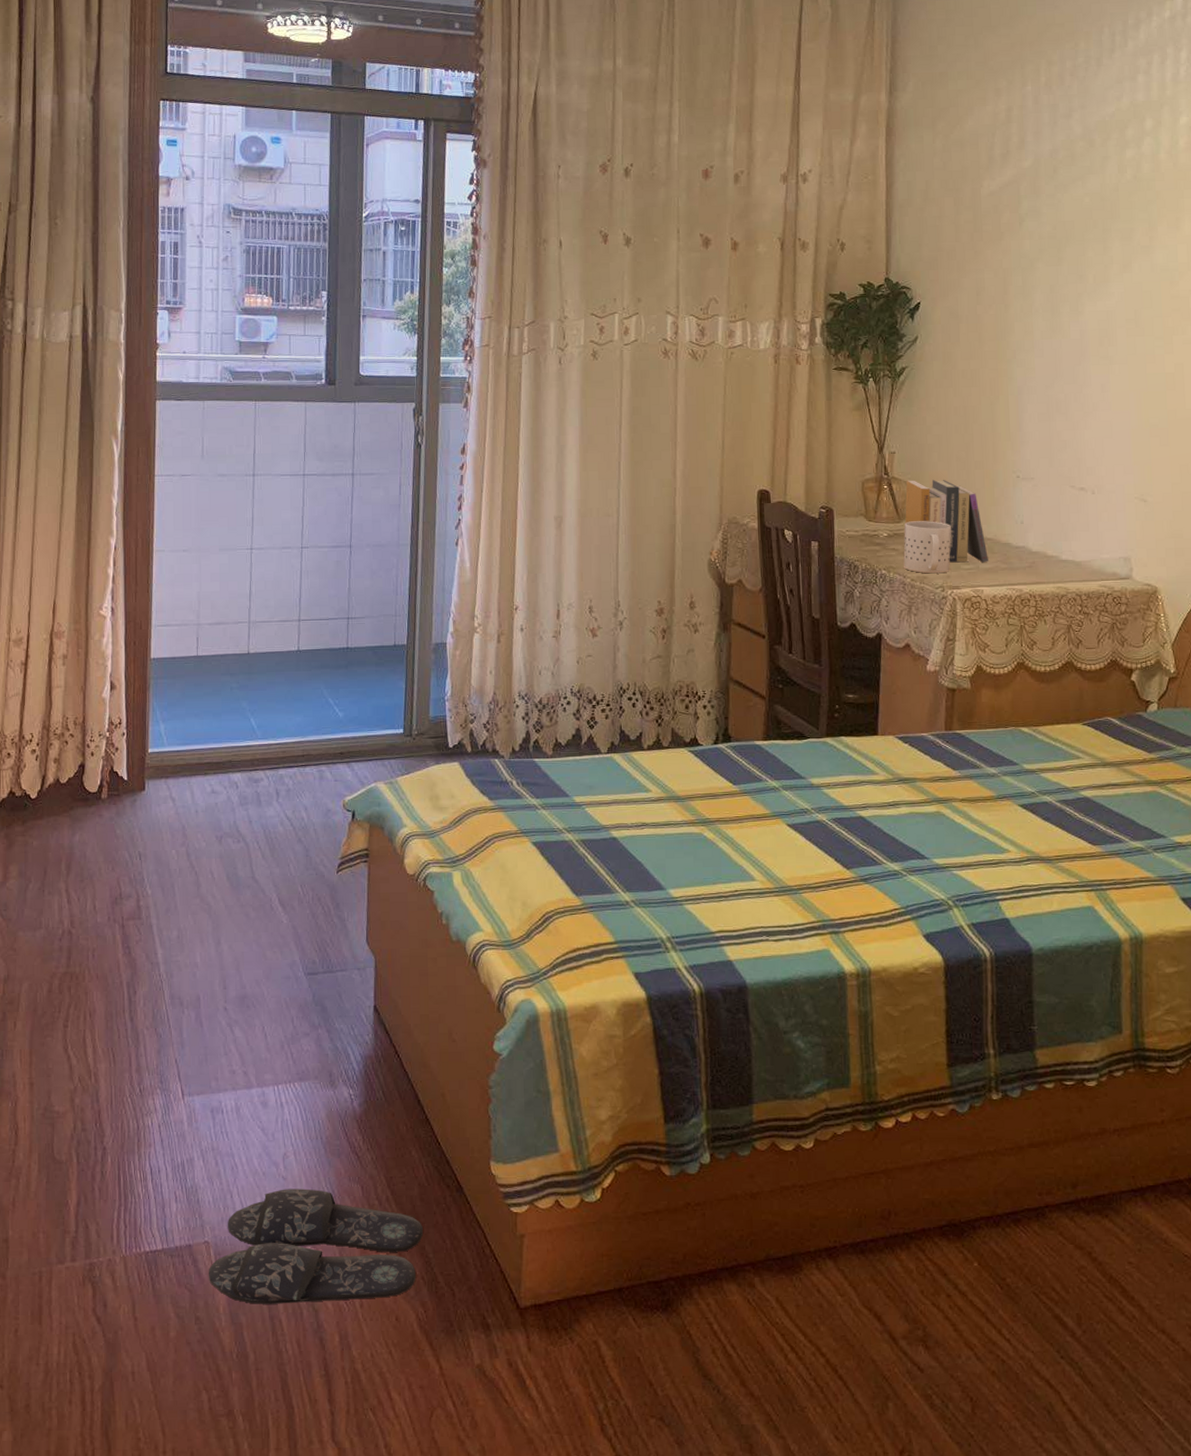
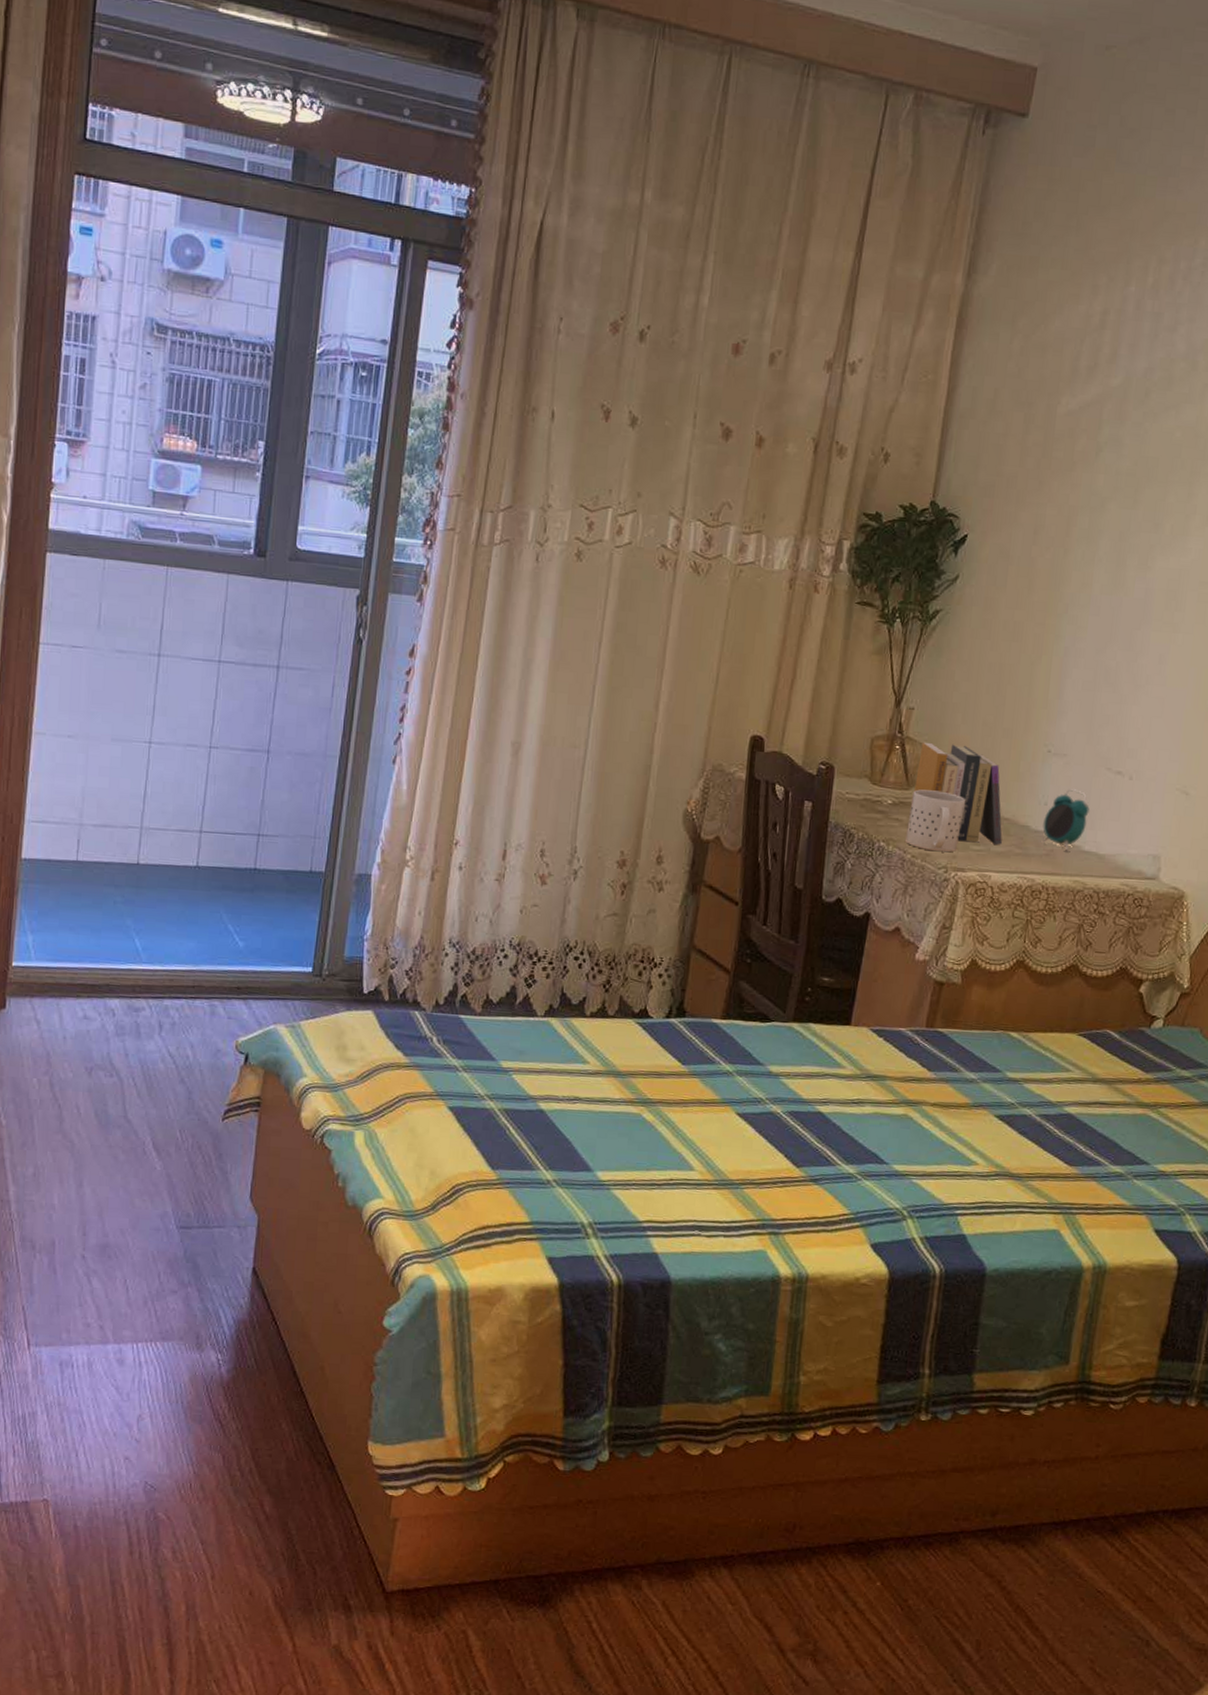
slippers: present [208,1188,423,1304] -> none [45,1452,287,1571]
alarm clock: none [1022,507,1061,562] -> present [1043,789,1090,851]

